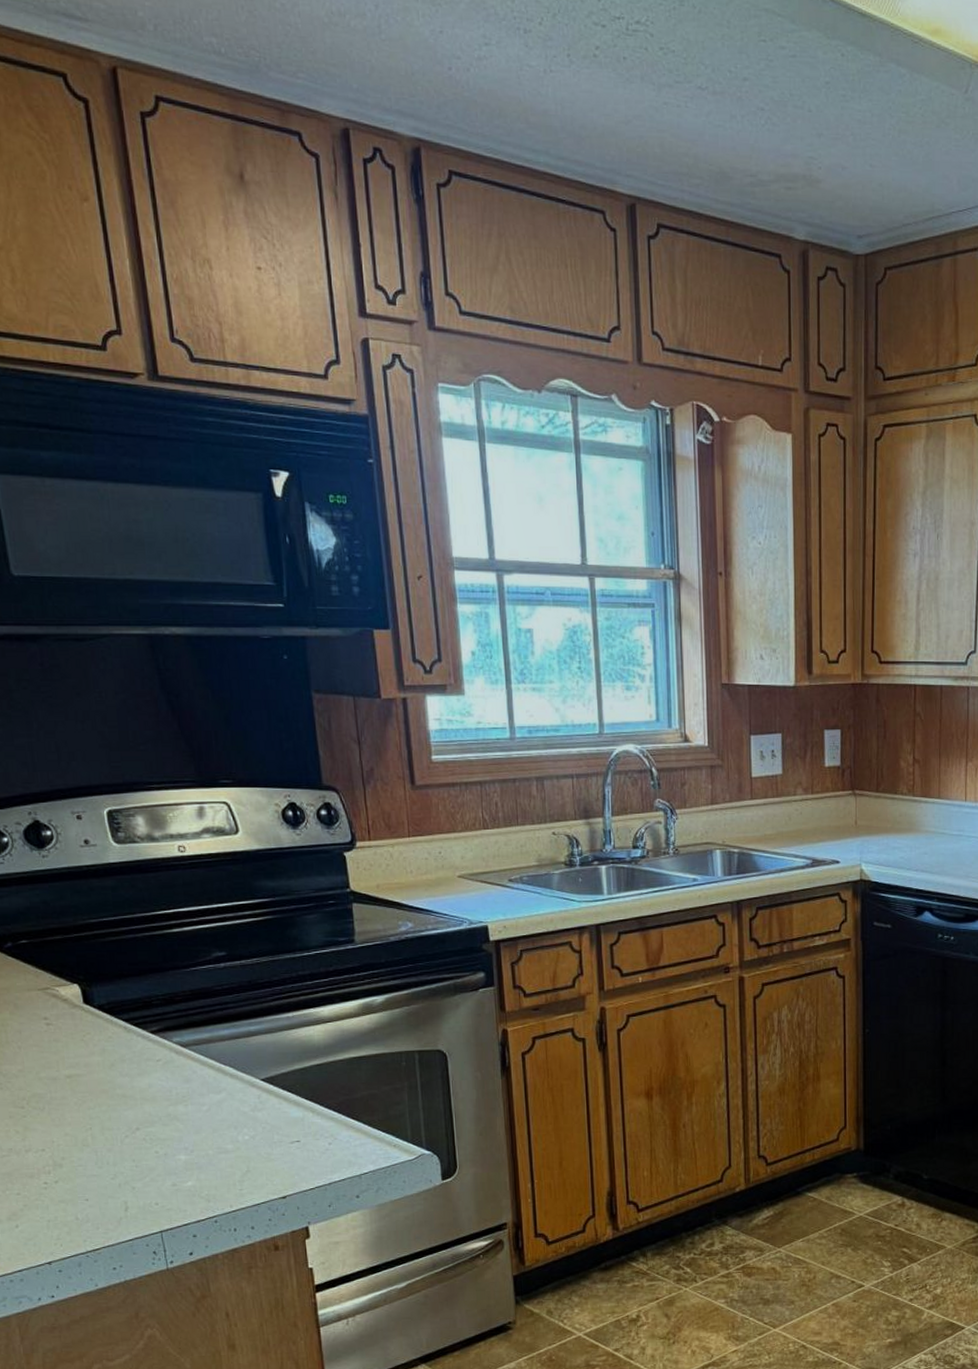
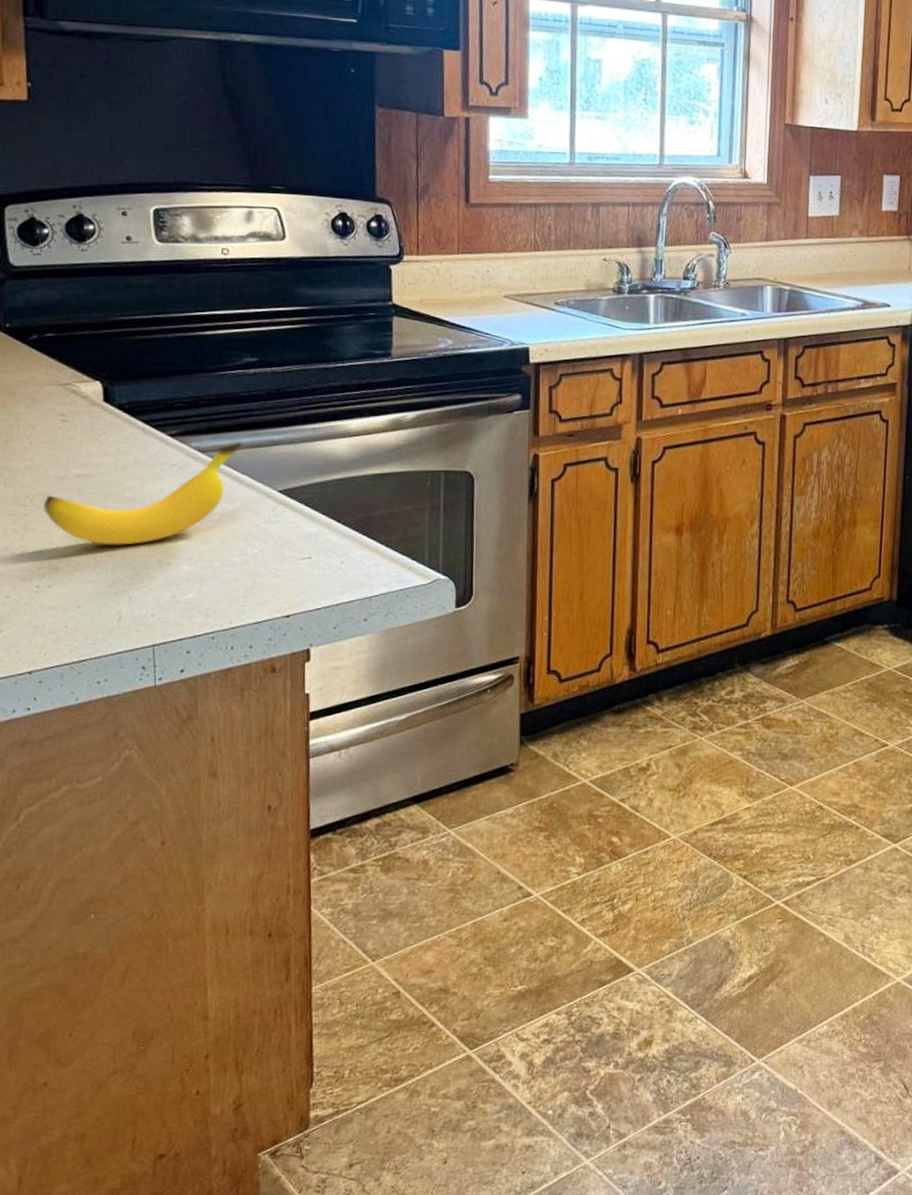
banana: none [40,1034,222,1140] -> present [43,442,242,545]

